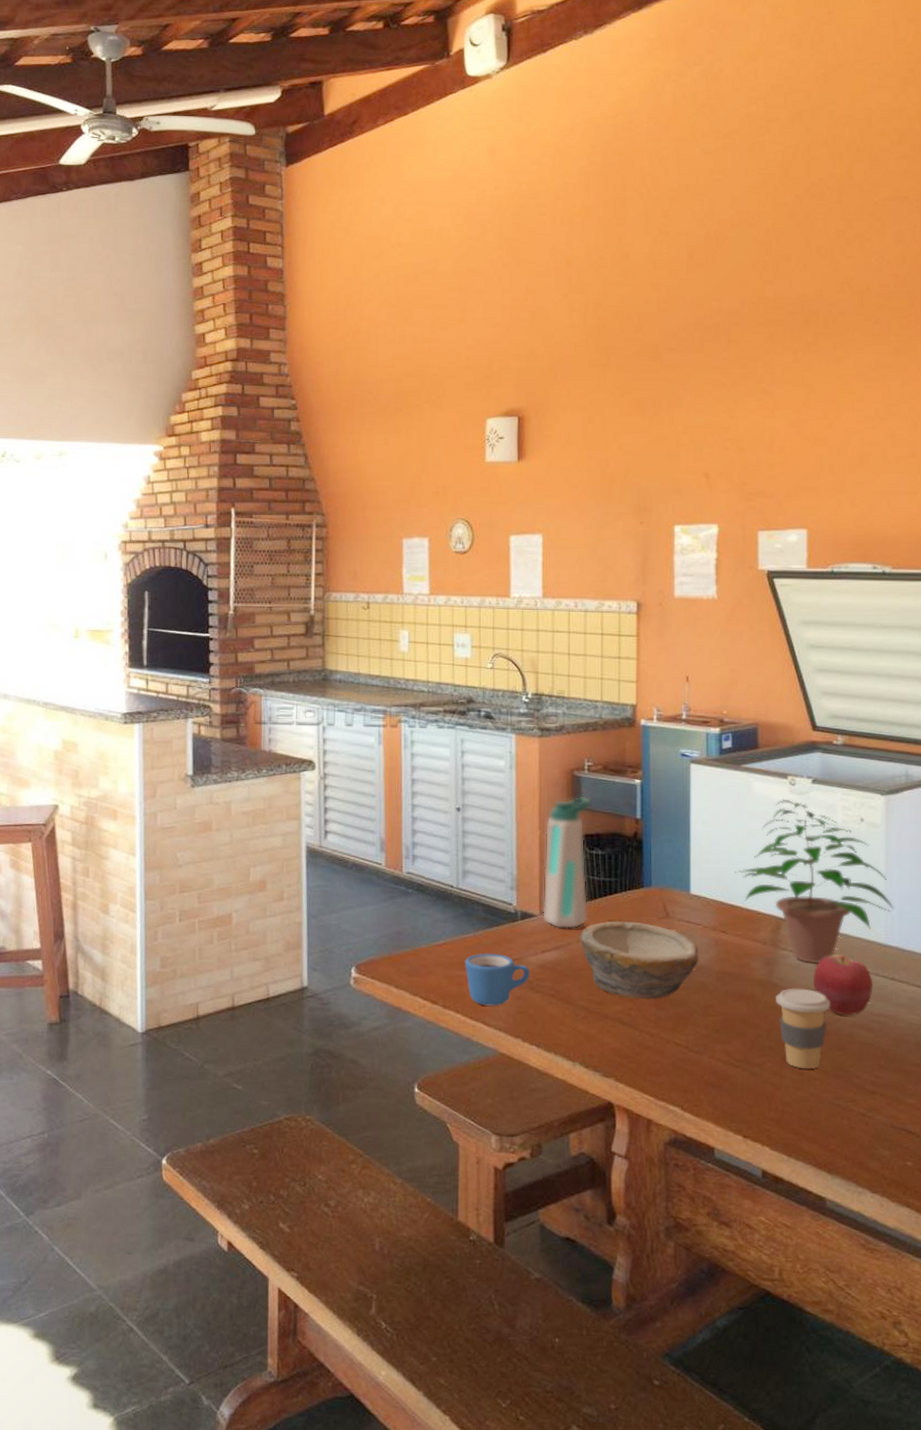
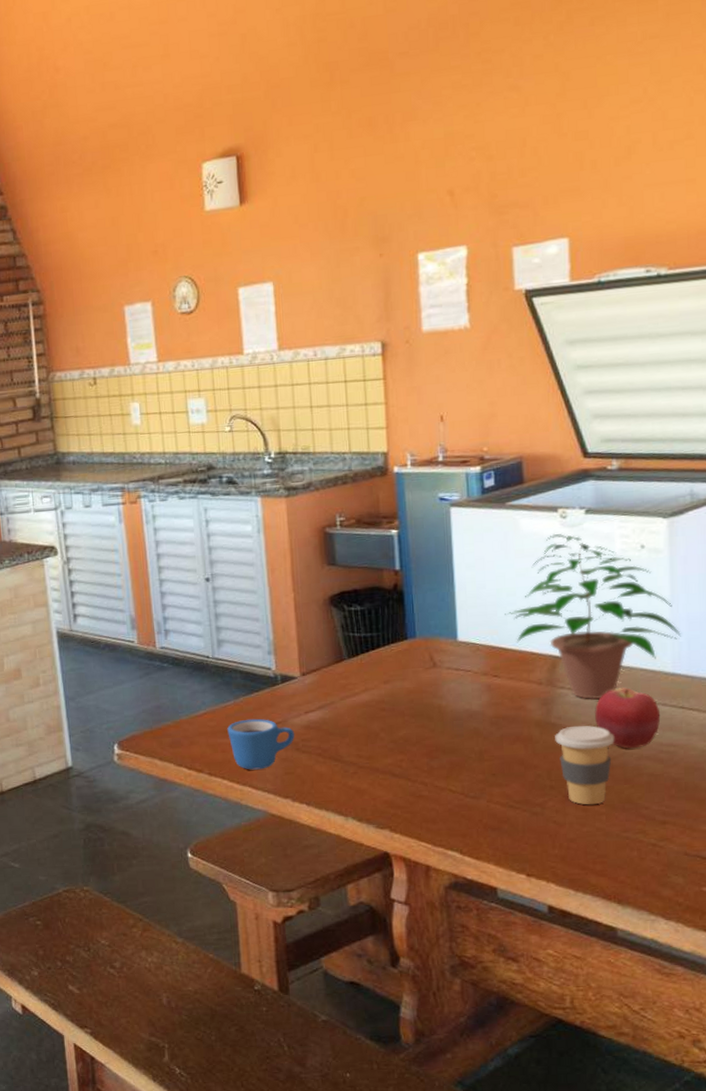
water bottle: present [543,796,593,929] -> none [300,552,351,688]
bowl: present [580,921,698,1000] -> none [343,674,470,751]

